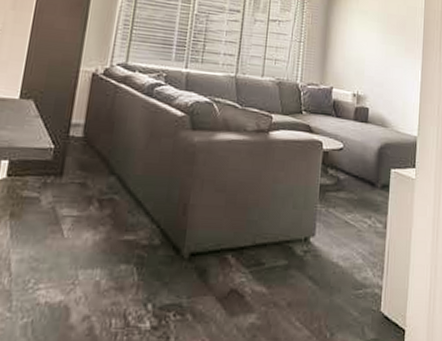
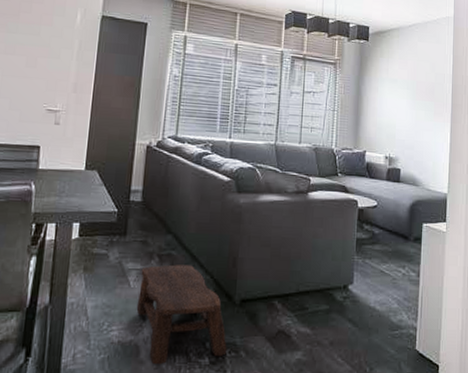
stool: none [69,211,172,331] -> present [136,264,227,365]

